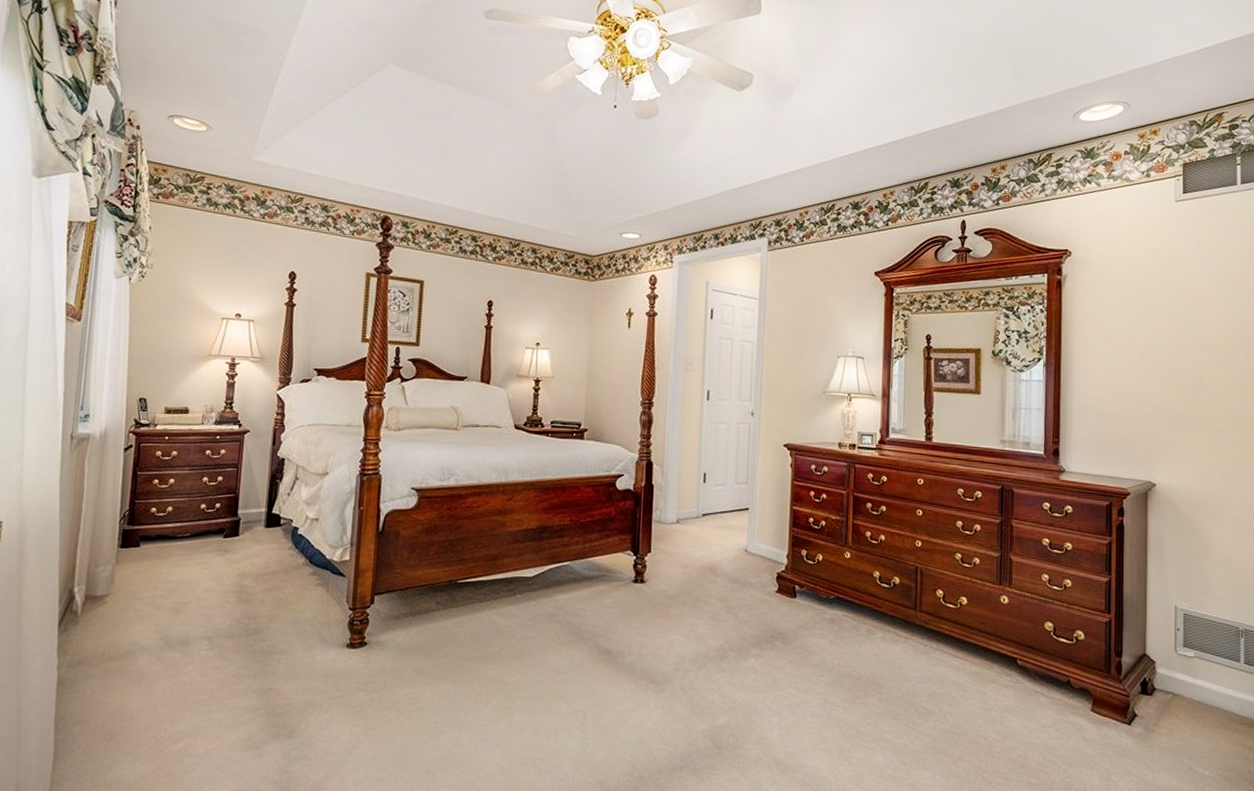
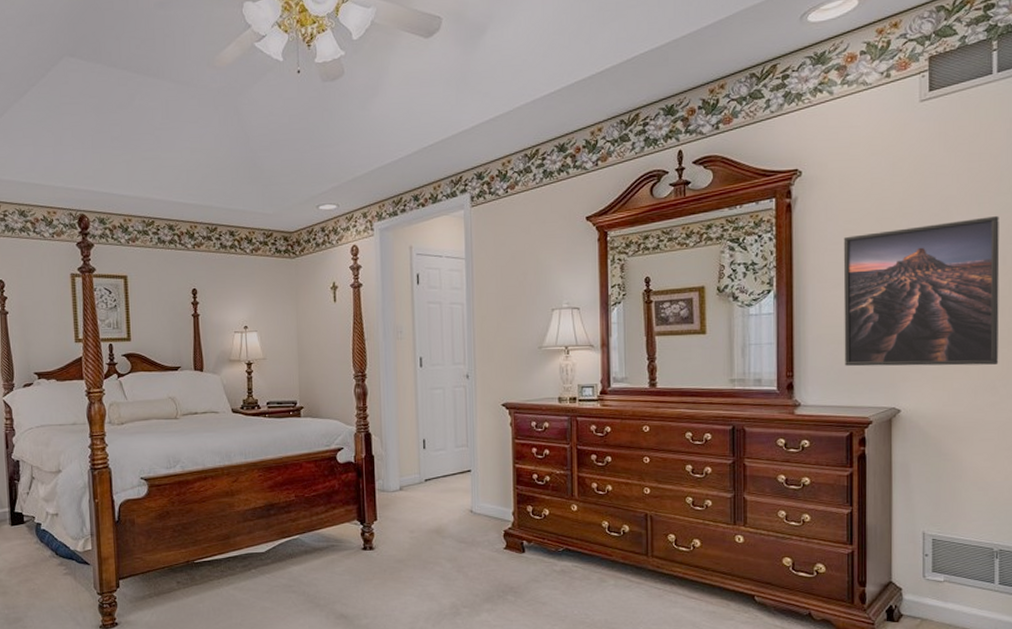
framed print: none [1105,311,1244,449] -> present [843,216,1000,367]

